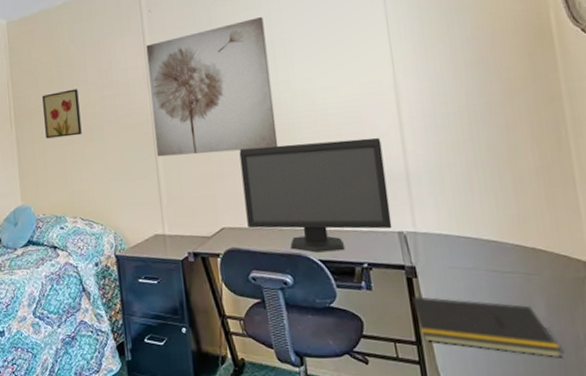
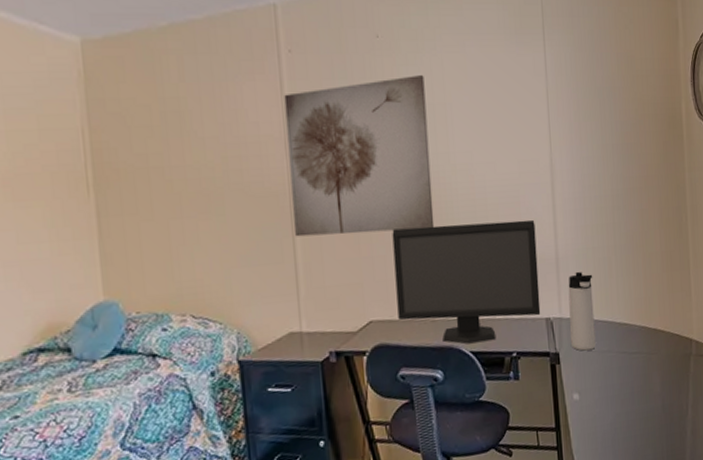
wall art: present [42,89,82,139] -> none [137,144,195,210]
notepad: present [411,296,563,358] -> none [553,382,670,429]
thermos bottle: none [421,186,459,267] -> present [568,271,596,351]

